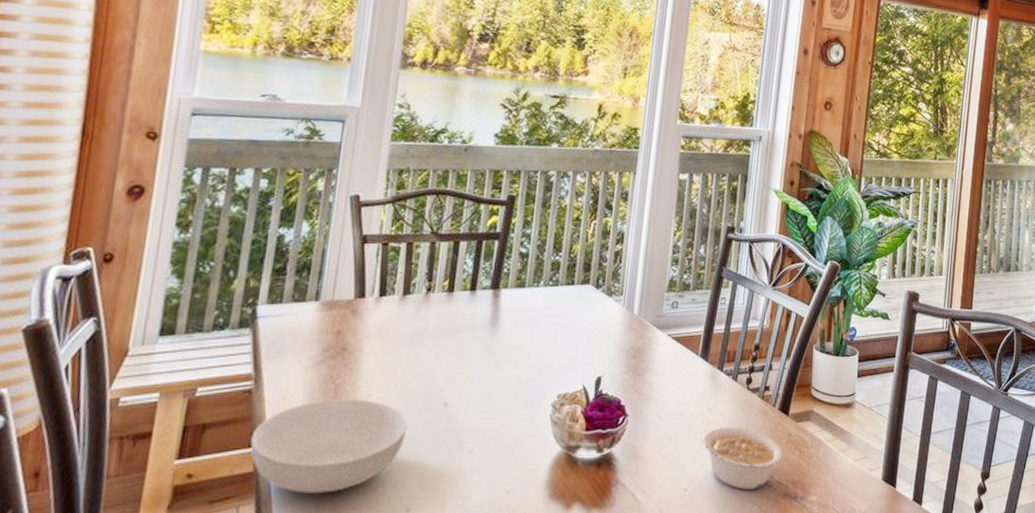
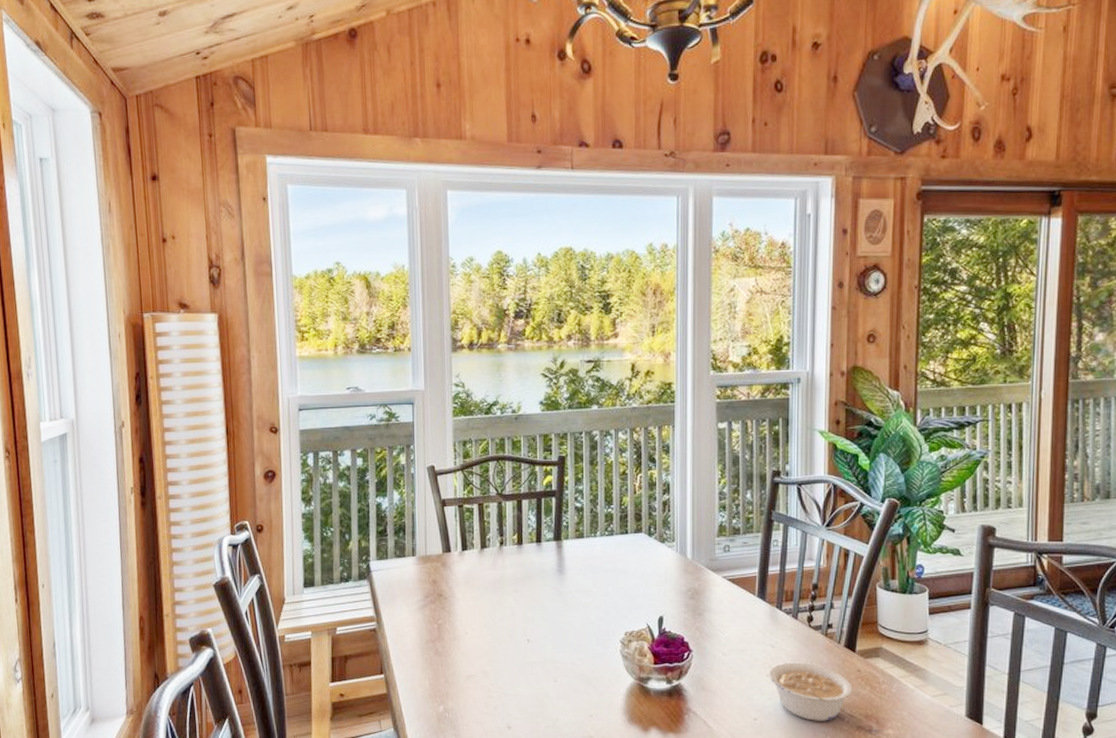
serving bowl: present [250,398,408,493] -> none [381,635,500,712]

